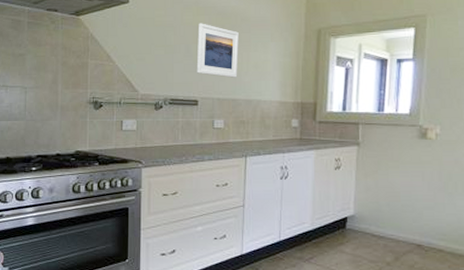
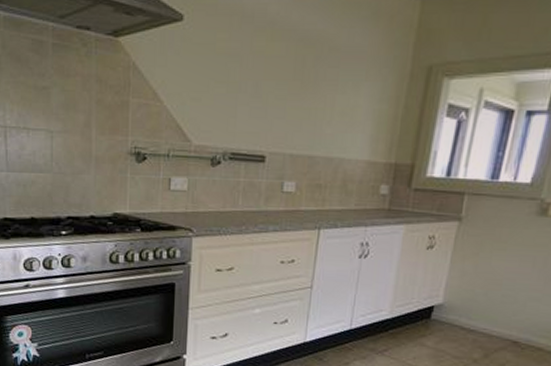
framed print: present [196,23,239,78] -> none [265,52,324,128]

